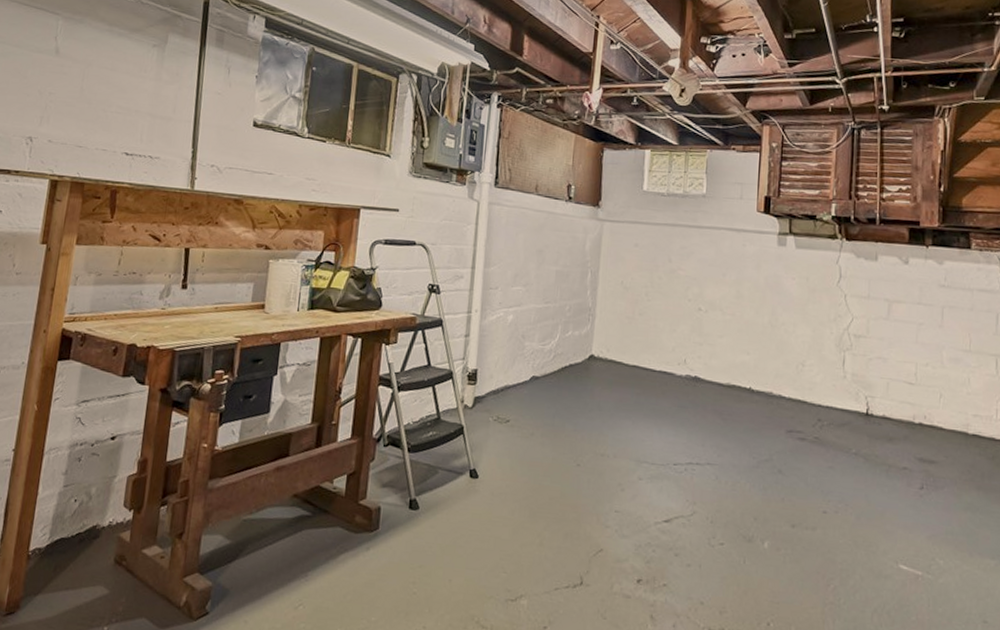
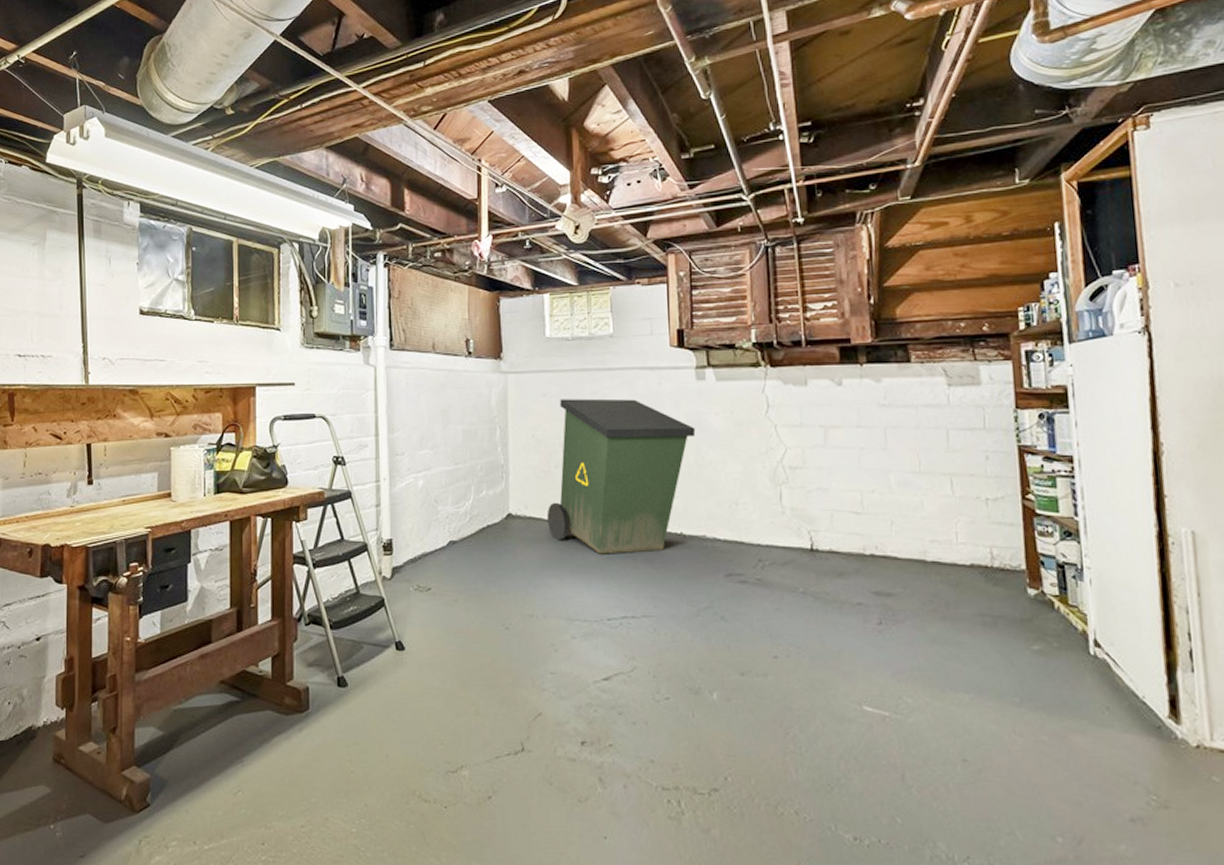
trash can: none [626,250,773,404] -> present [546,398,696,554]

